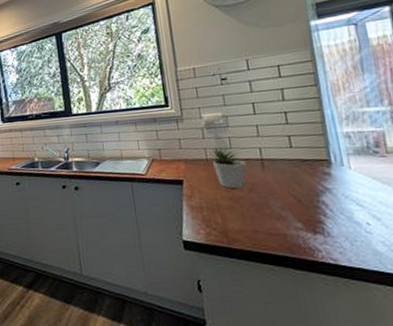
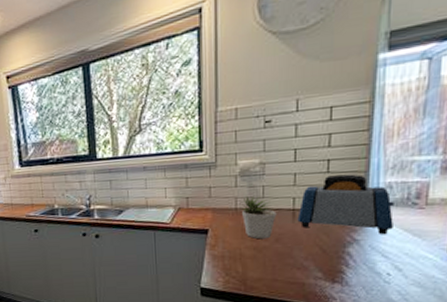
toaster: none [266,125,361,184] -> present [297,174,394,235]

